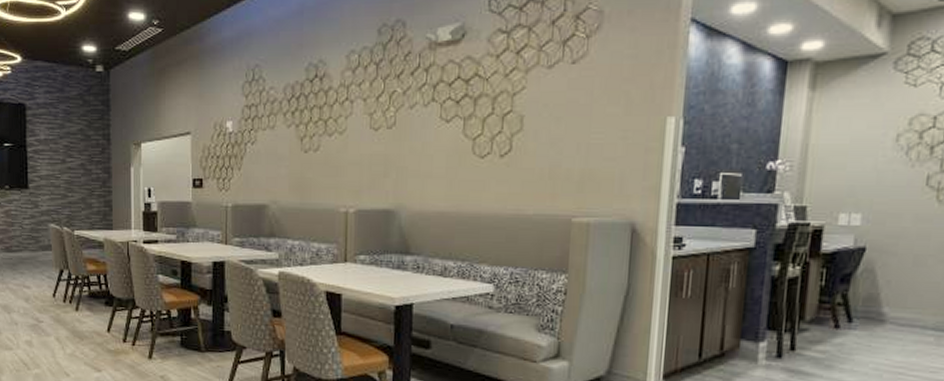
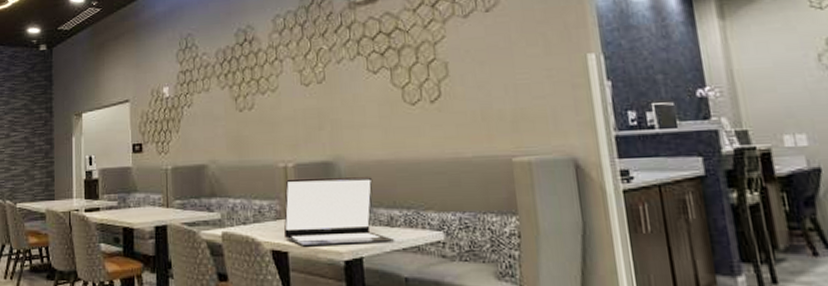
laptop: none [338,224,446,292] -> present [283,177,395,247]

